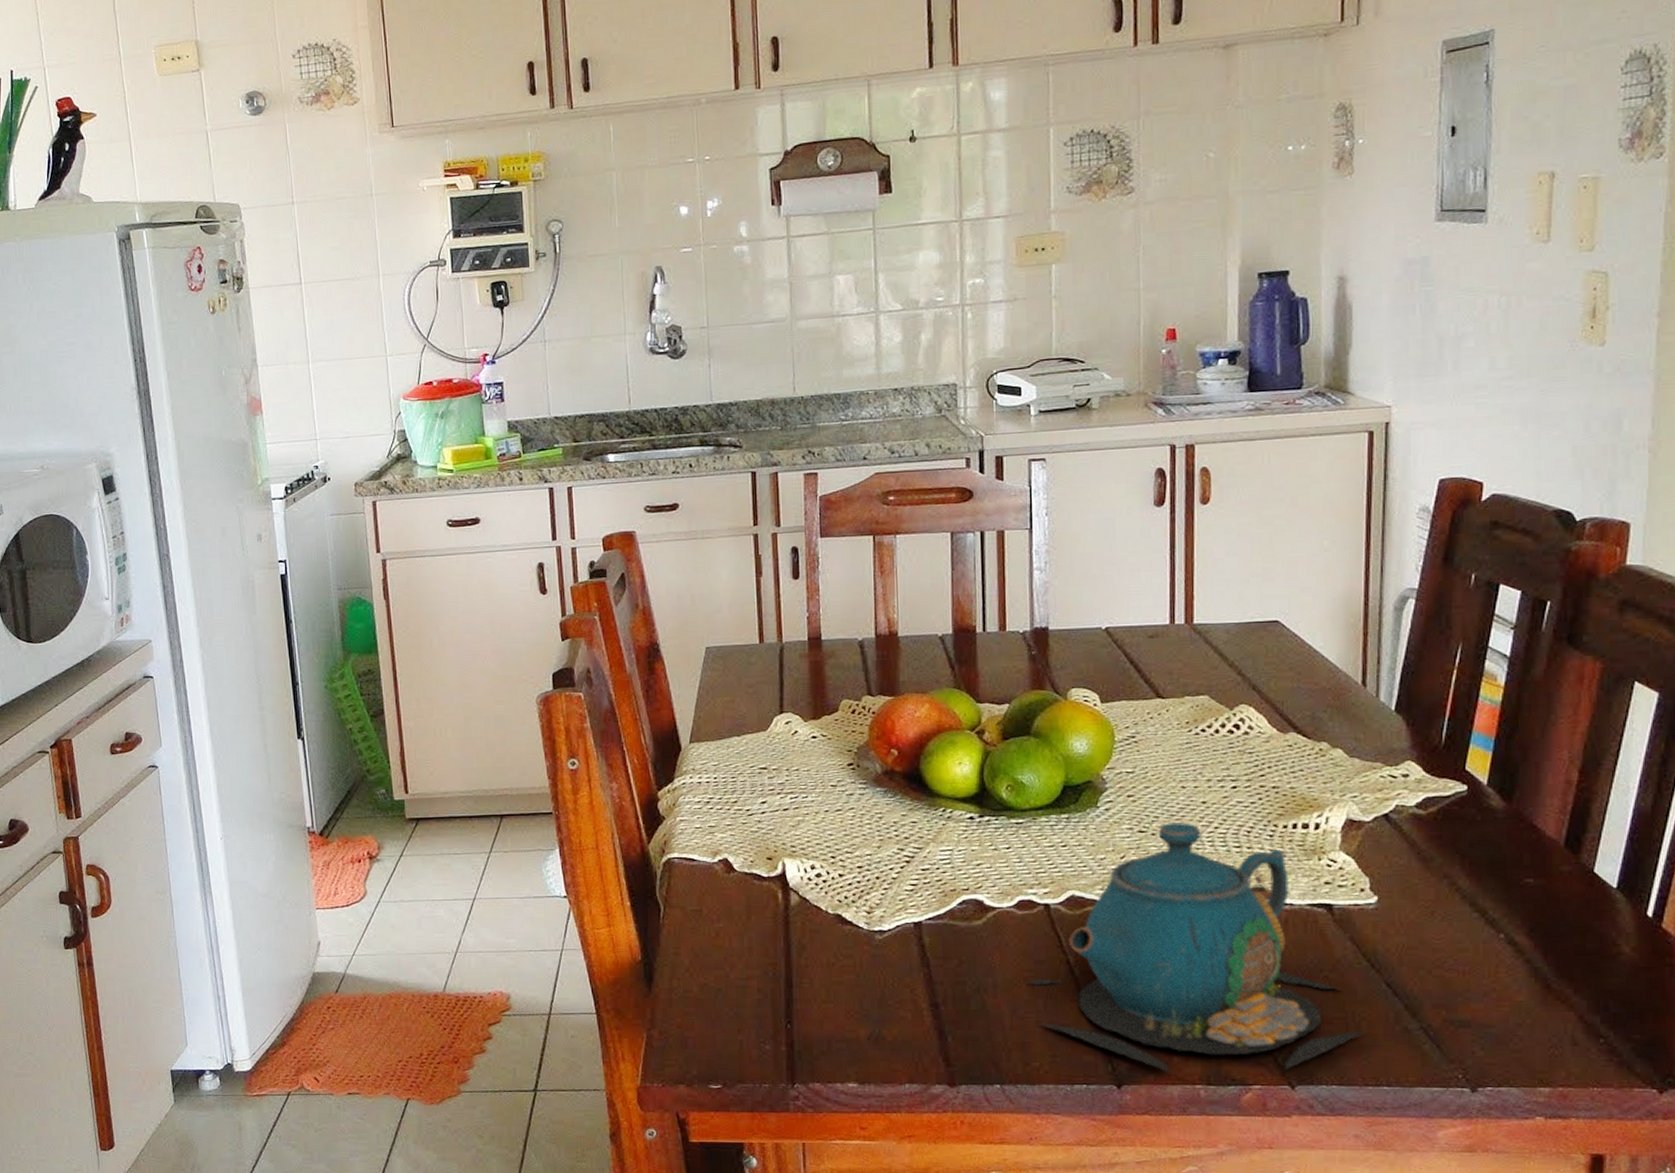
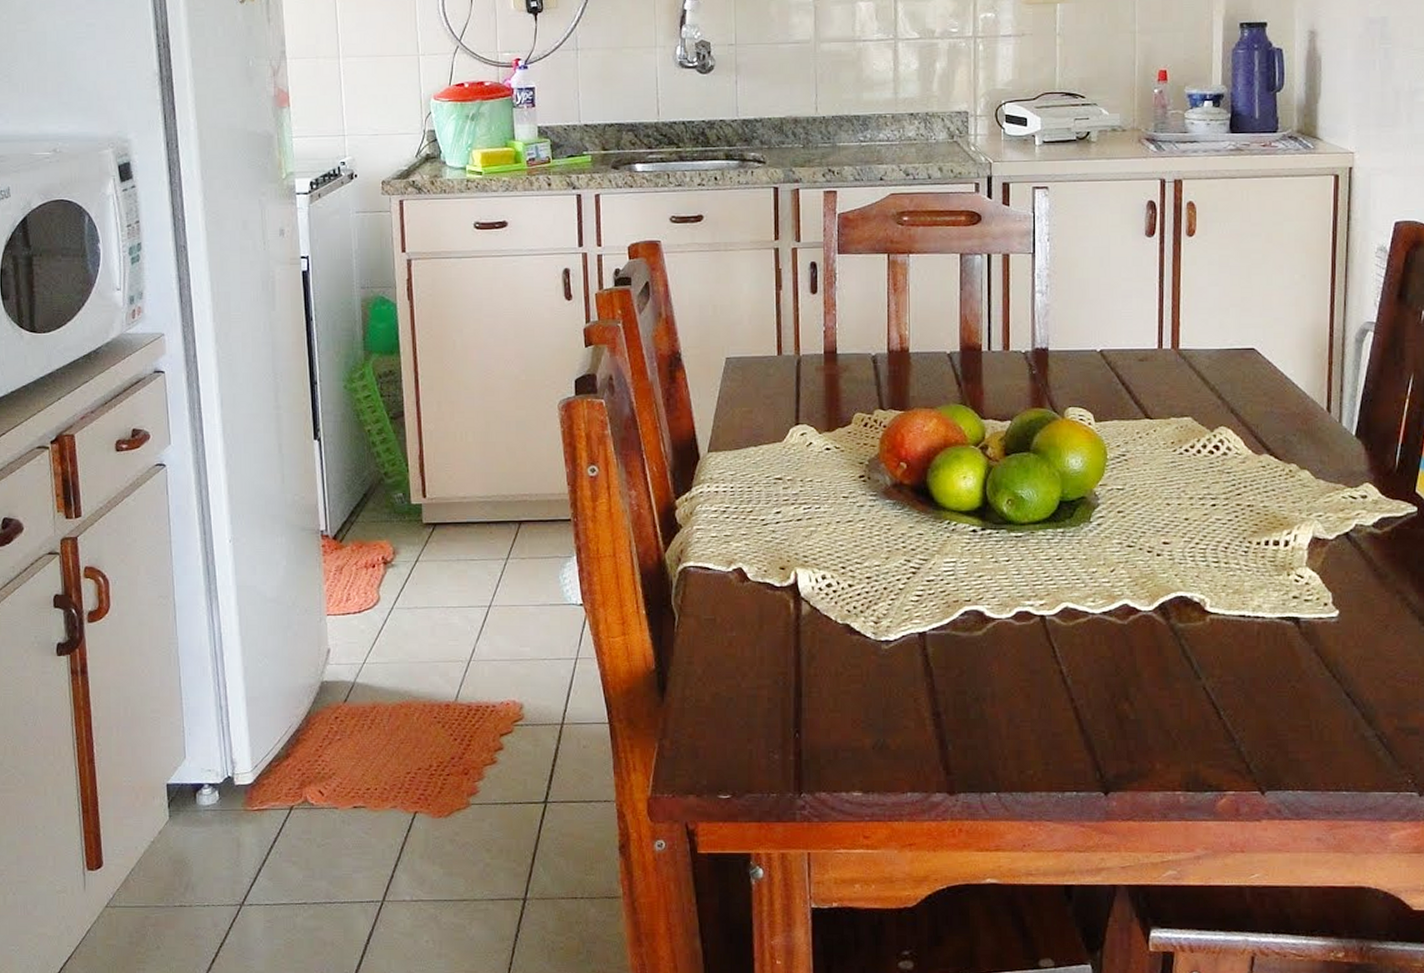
teapot: present [1025,821,1367,1074] -> none [1021,537,1329,781]

